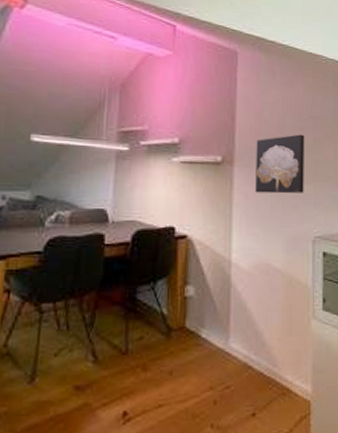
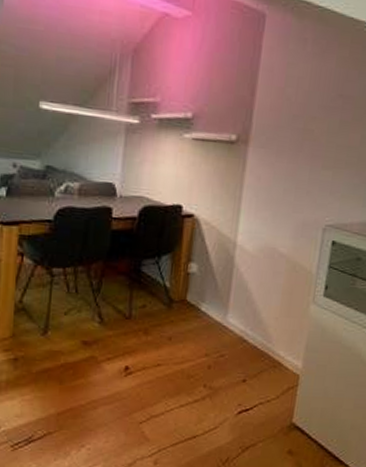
wall art: present [255,134,305,194] -> none [269,114,331,180]

